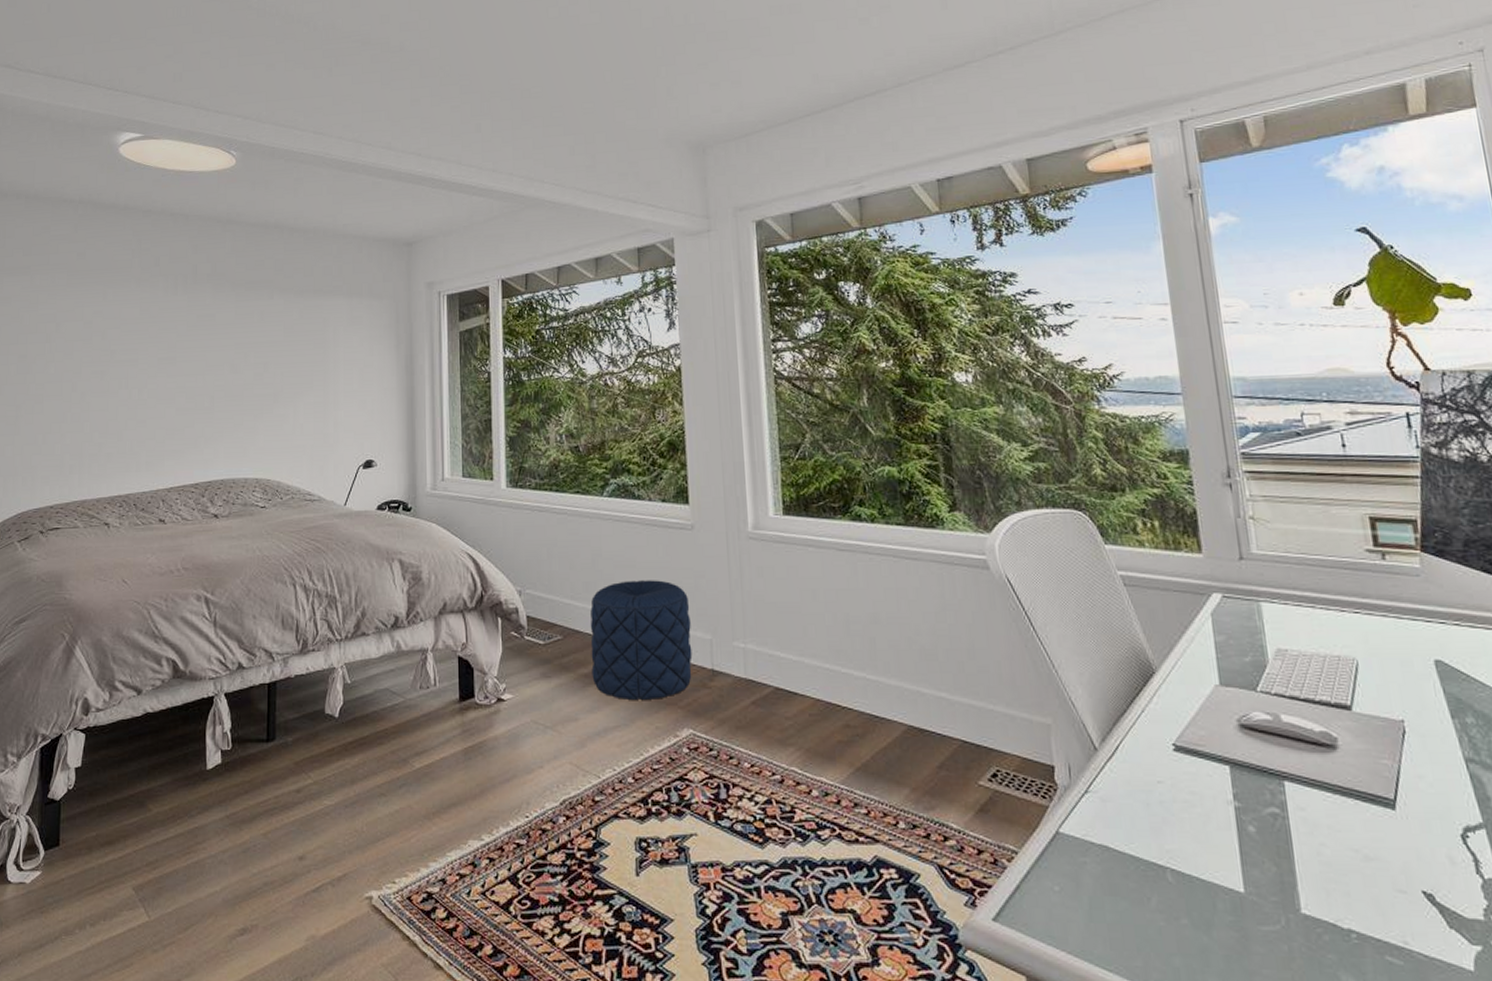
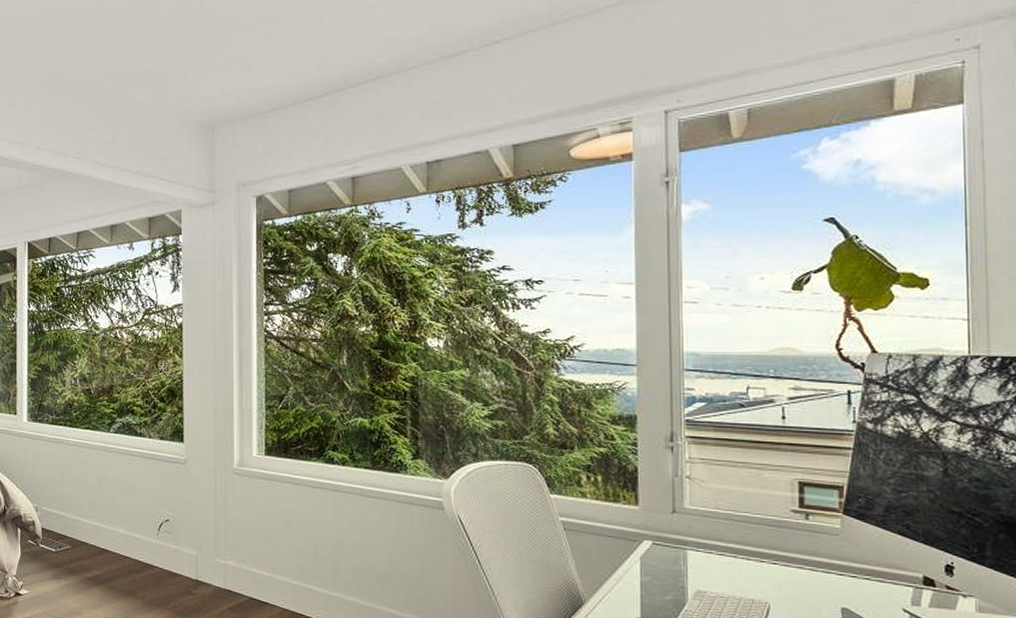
pouf: present [590,580,693,700] -> none [94,503,180,601]

